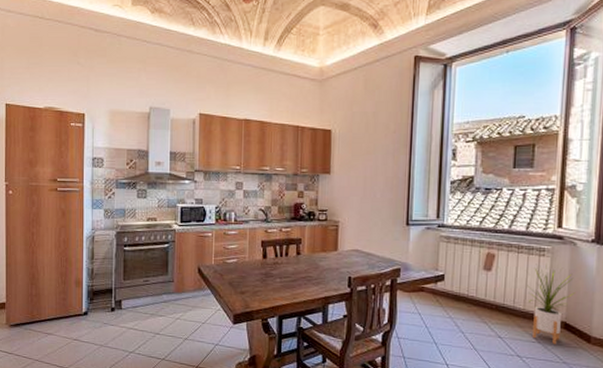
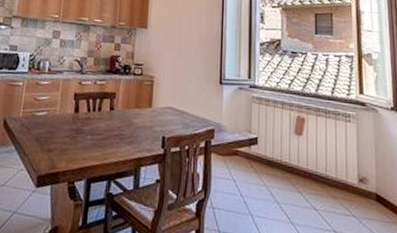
house plant: present [527,264,576,344] -> none [337,129,383,218]

